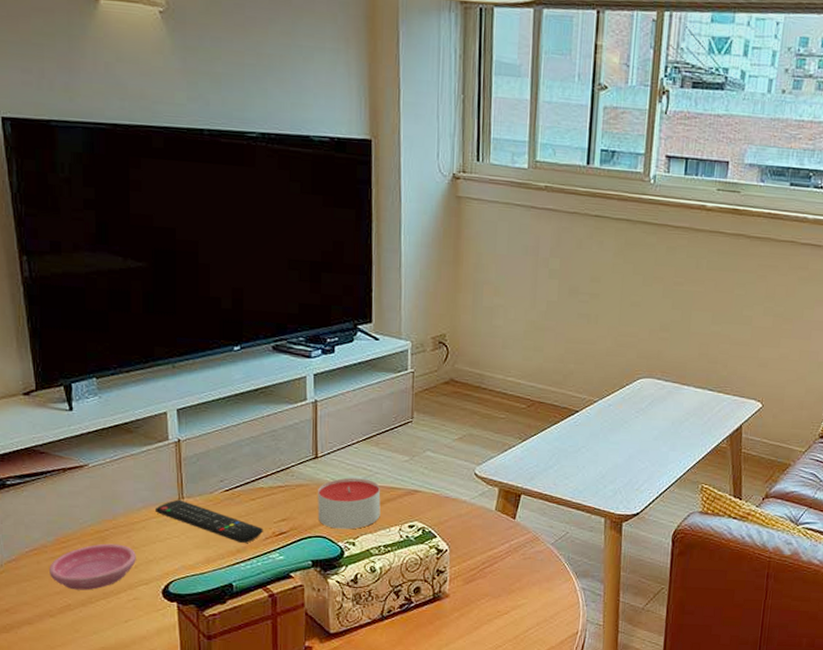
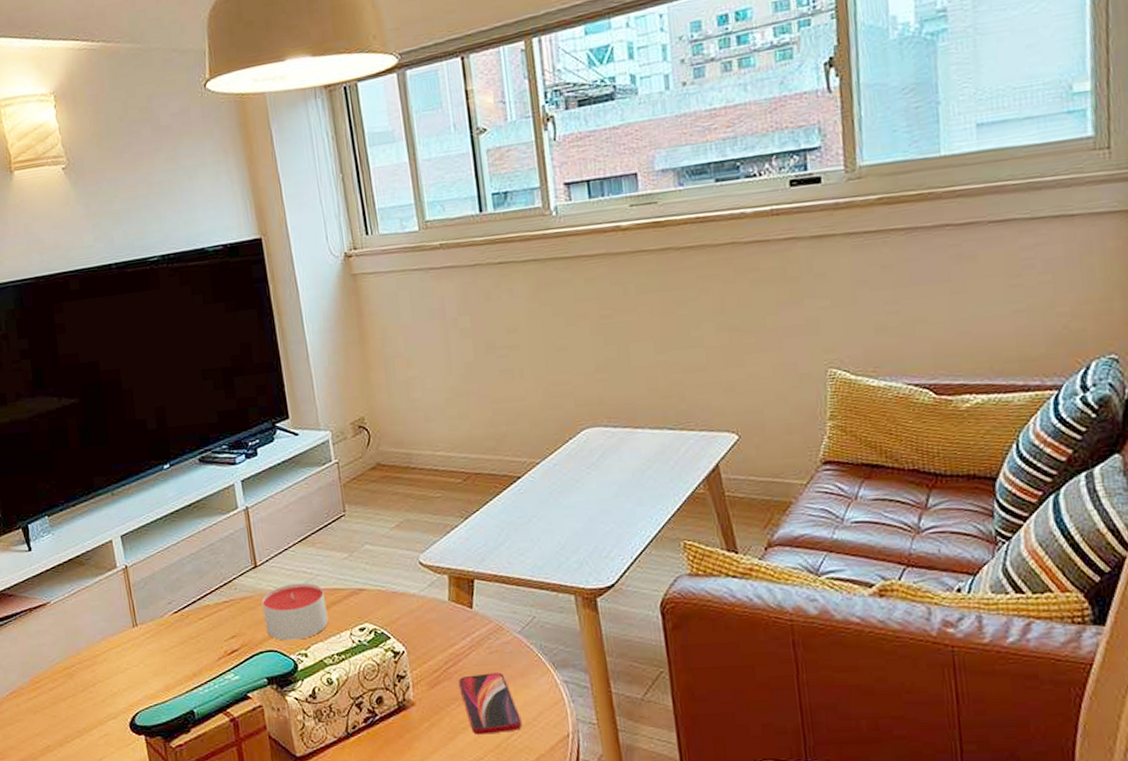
saucer: present [49,543,136,590] -> none [28,679,102,730]
remote control: present [154,499,263,543] -> none [112,627,216,666]
smartphone: none [491,575,541,627] -> present [458,672,523,735]

